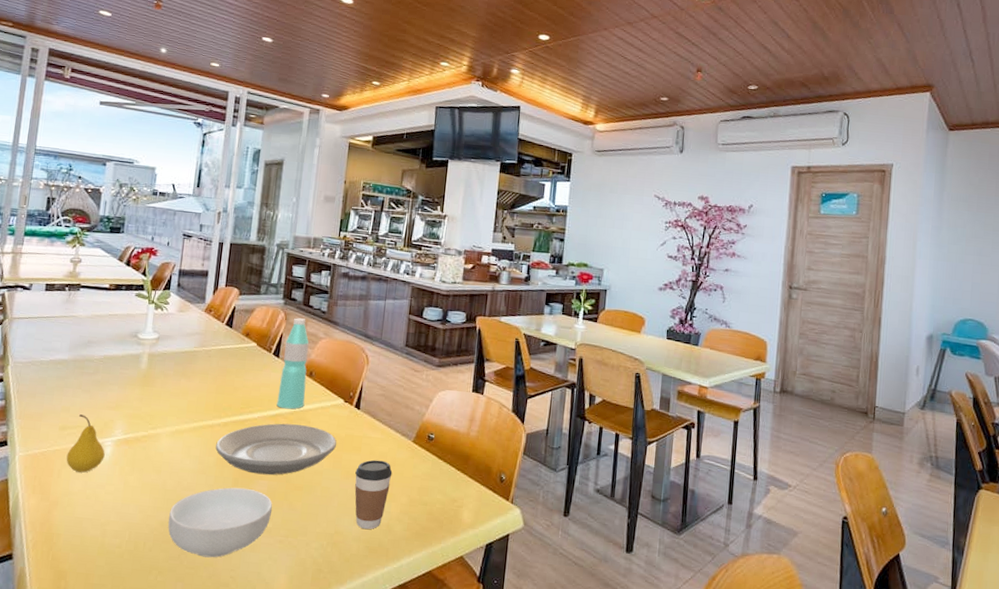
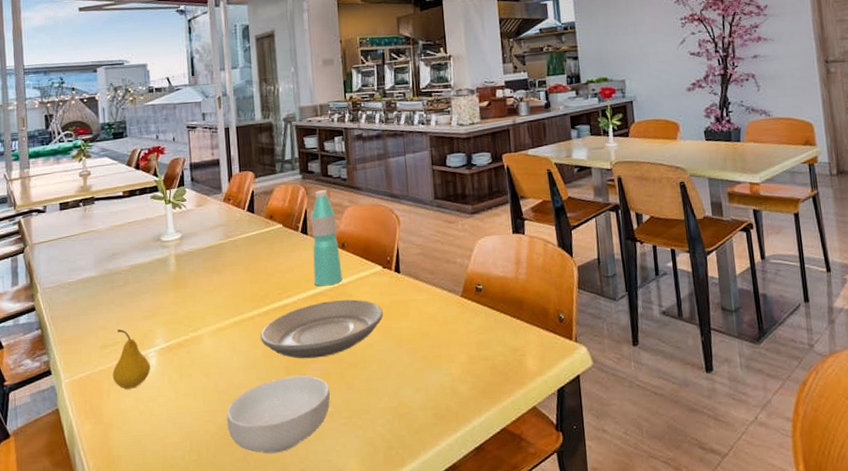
coffee cup: present [354,459,393,530] -> none [408,321,446,396]

